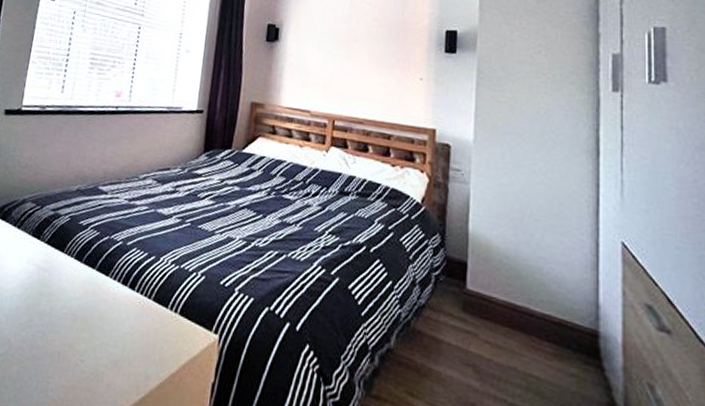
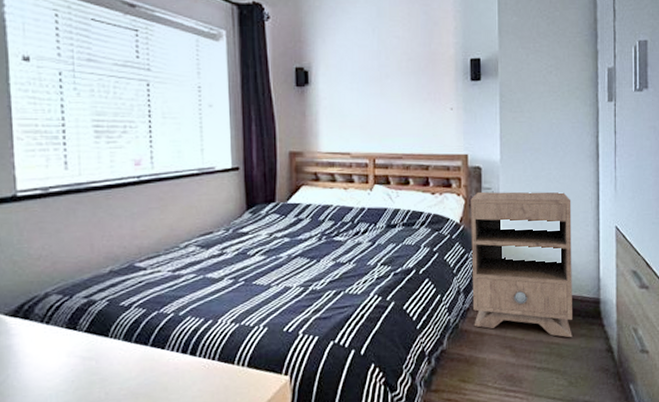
nightstand: none [429,171,562,375] -> present [470,191,572,338]

